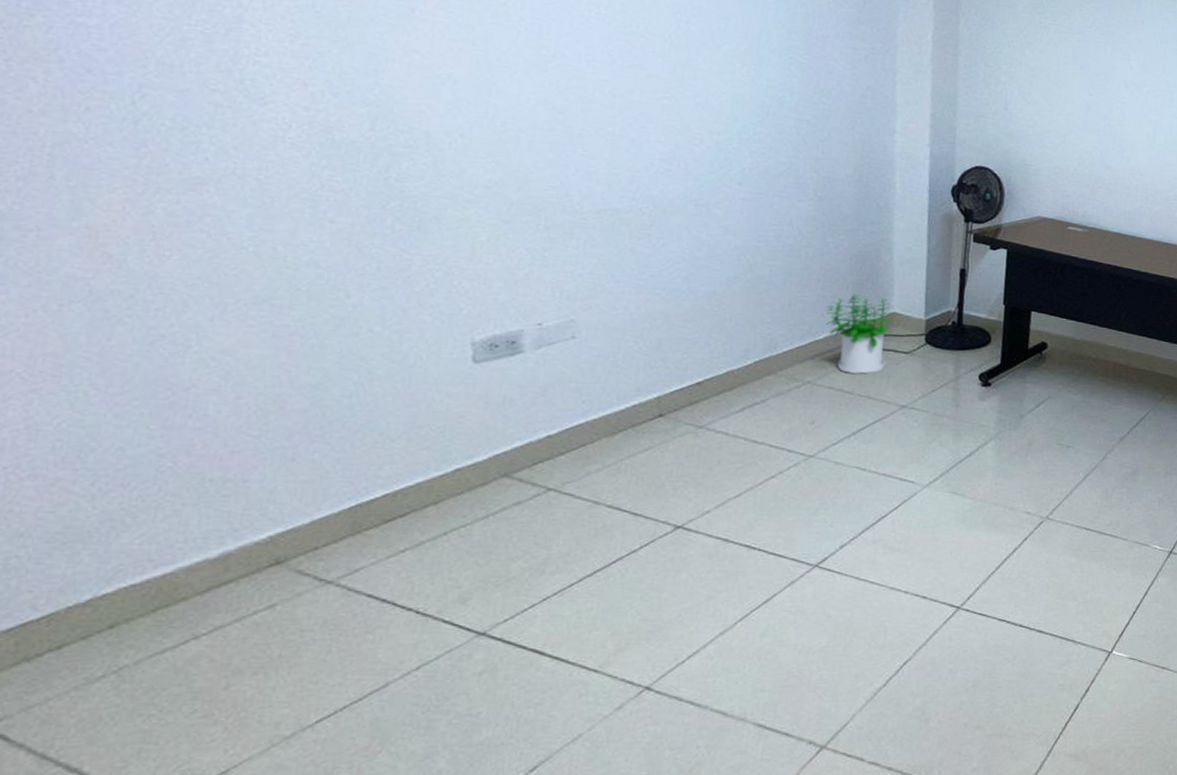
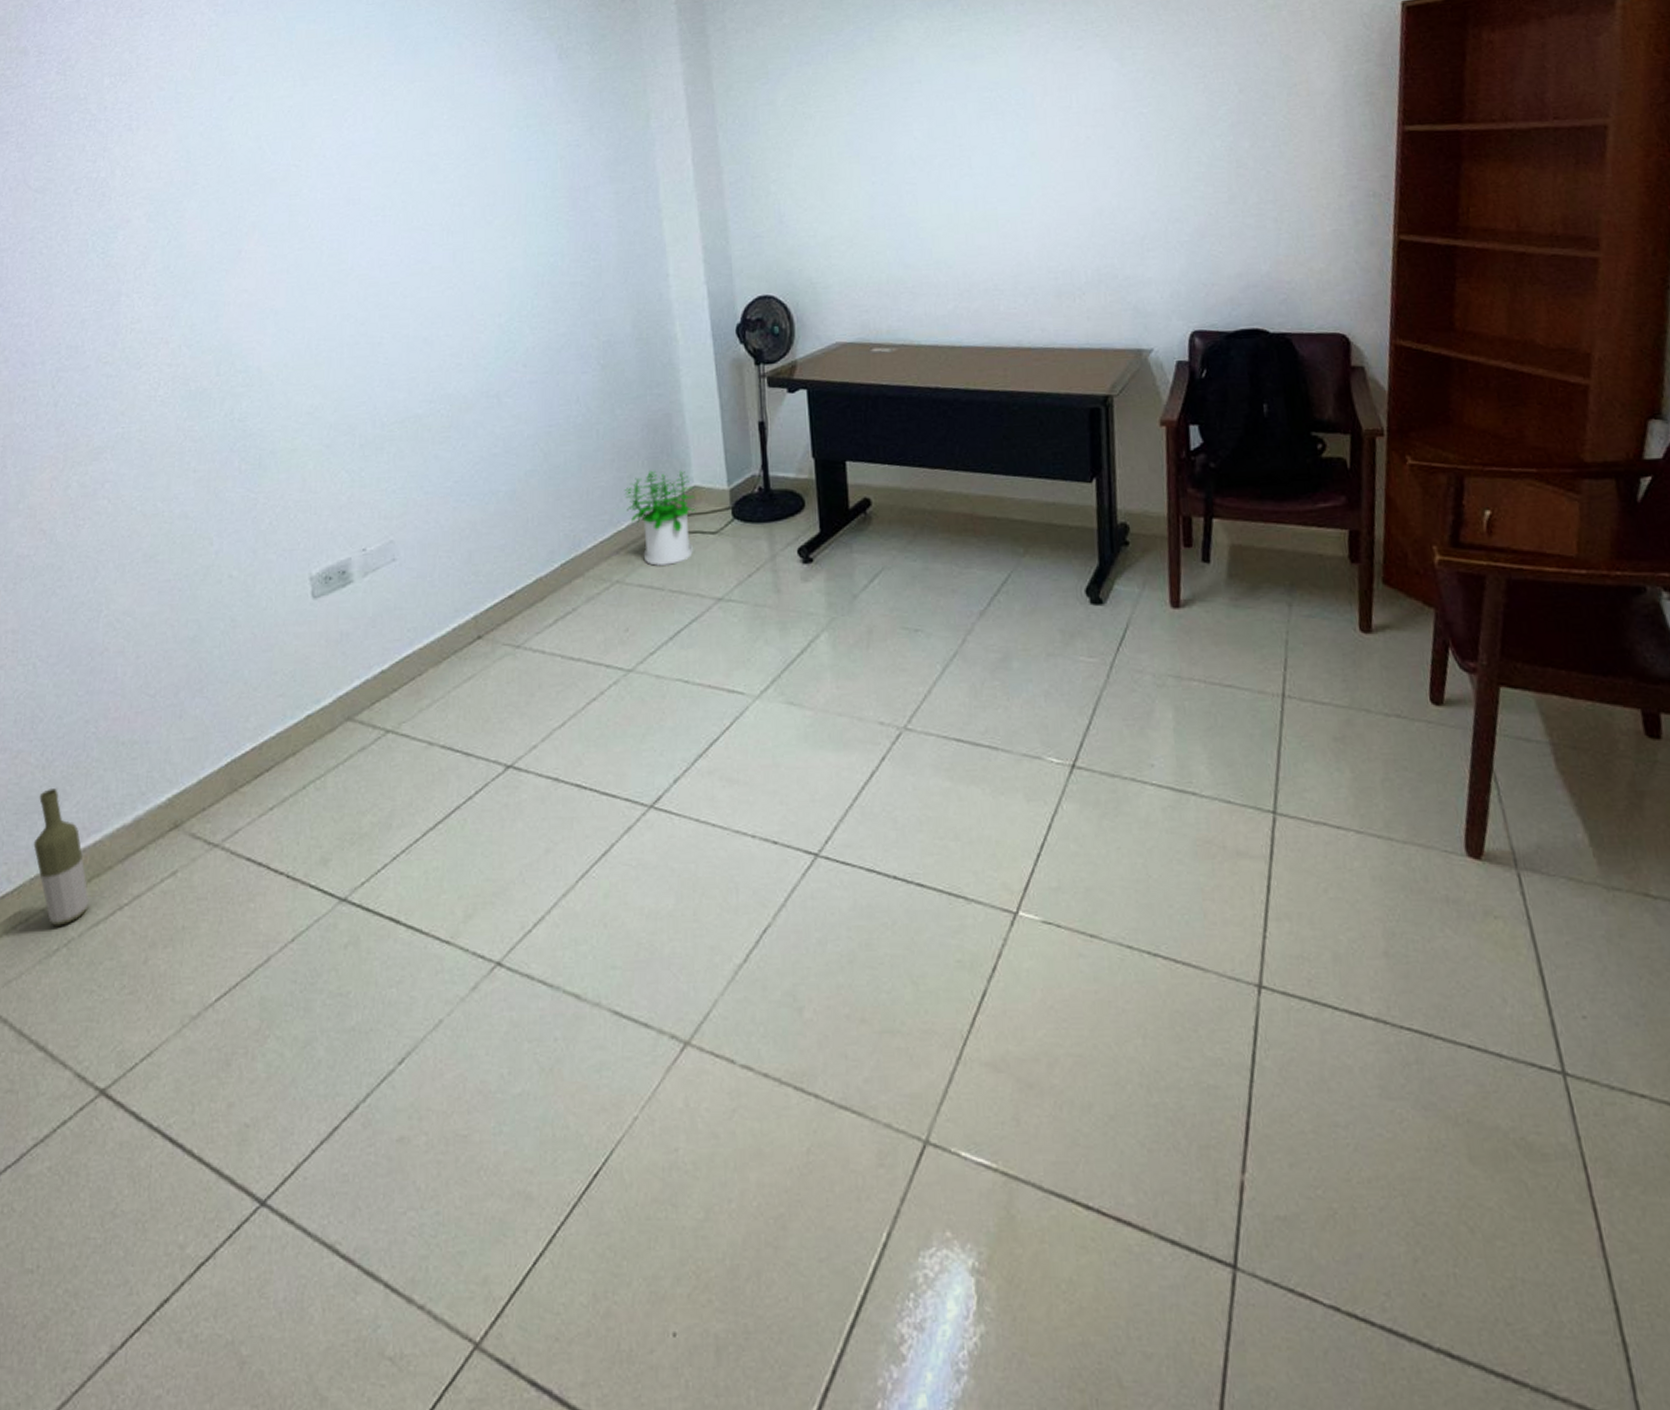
bottle: none [73,519,152,654] -> present [33,788,89,926]

